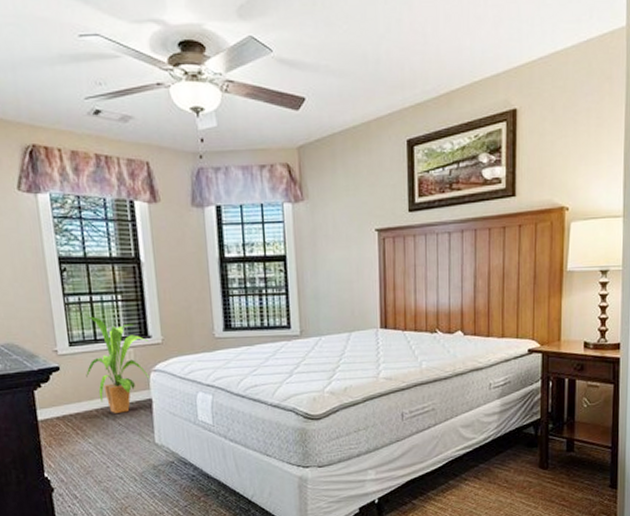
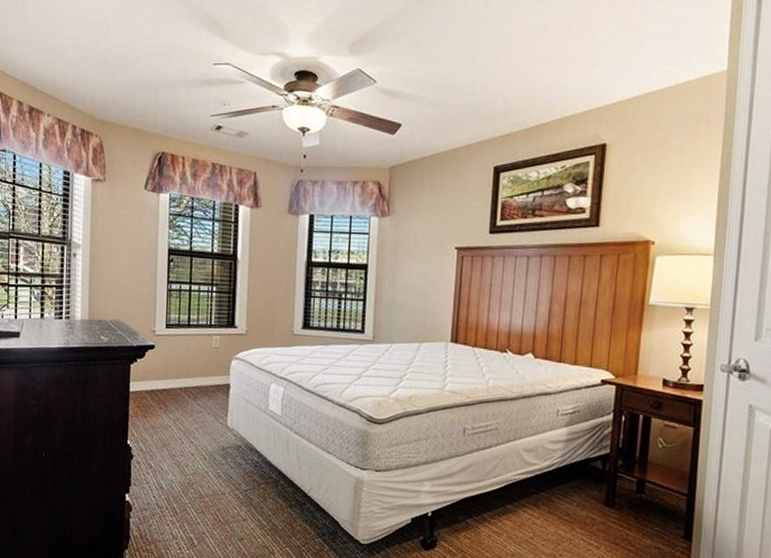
house plant: present [85,316,150,414] -> none [176,303,234,395]

